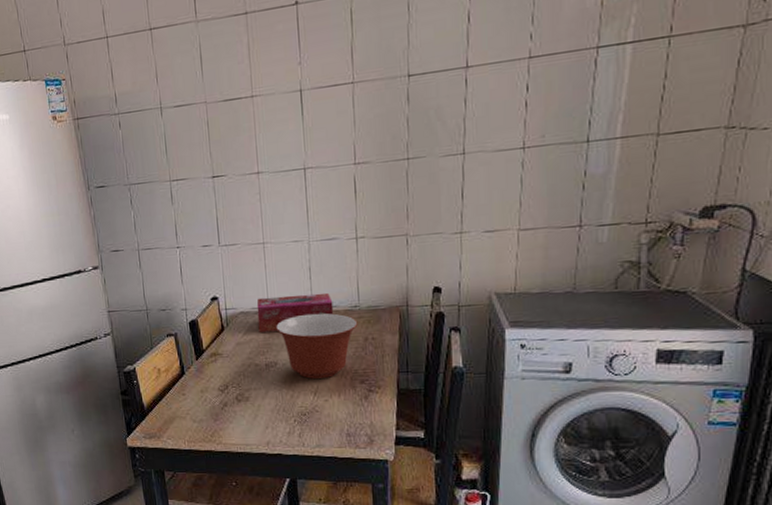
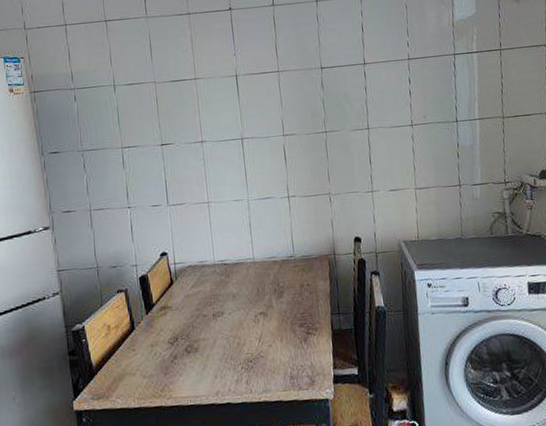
tissue box: present [256,292,334,332] -> none [203,245,273,284]
mixing bowl: present [276,313,358,379] -> none [222,263,294,326]

